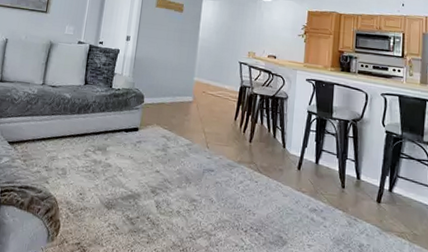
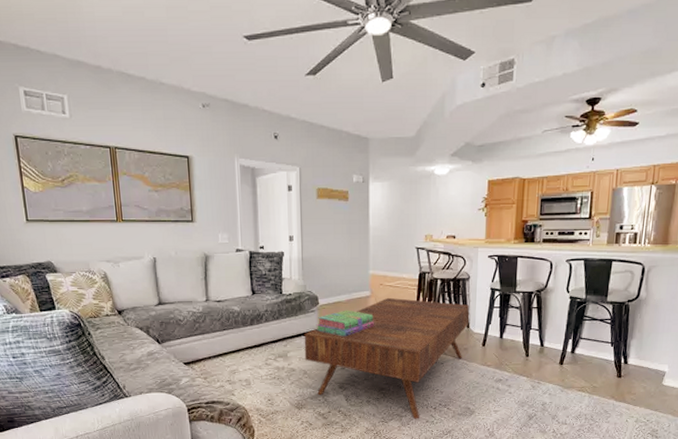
coffee table: none [122,105,287,241] -> present [304,297,470,419]
stack of books: none [137,111,194,139] -> present [316,310,375,337]

